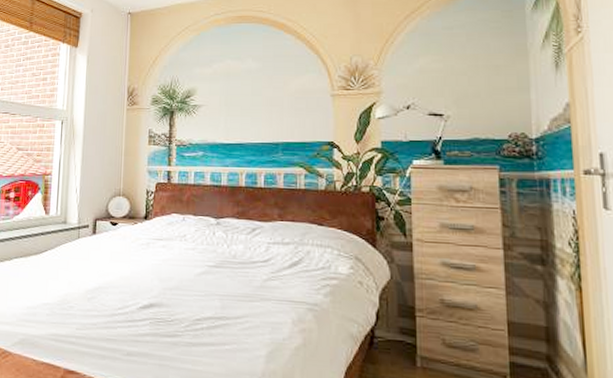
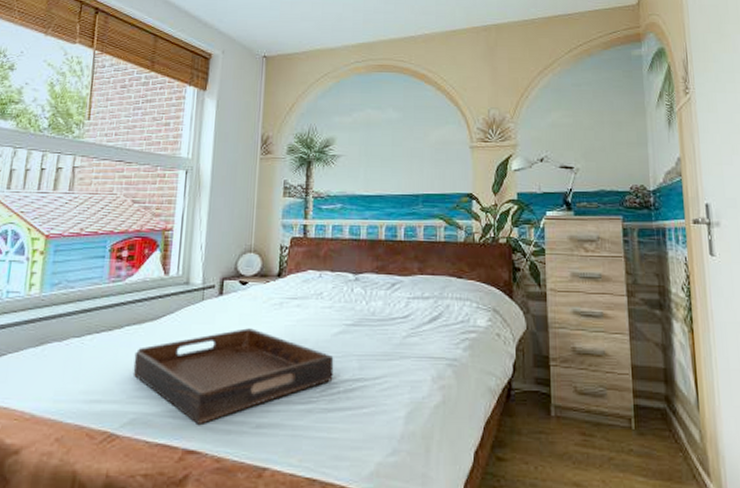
serving tray: none [21,265,197,348] -> present [133,328,334,424]

